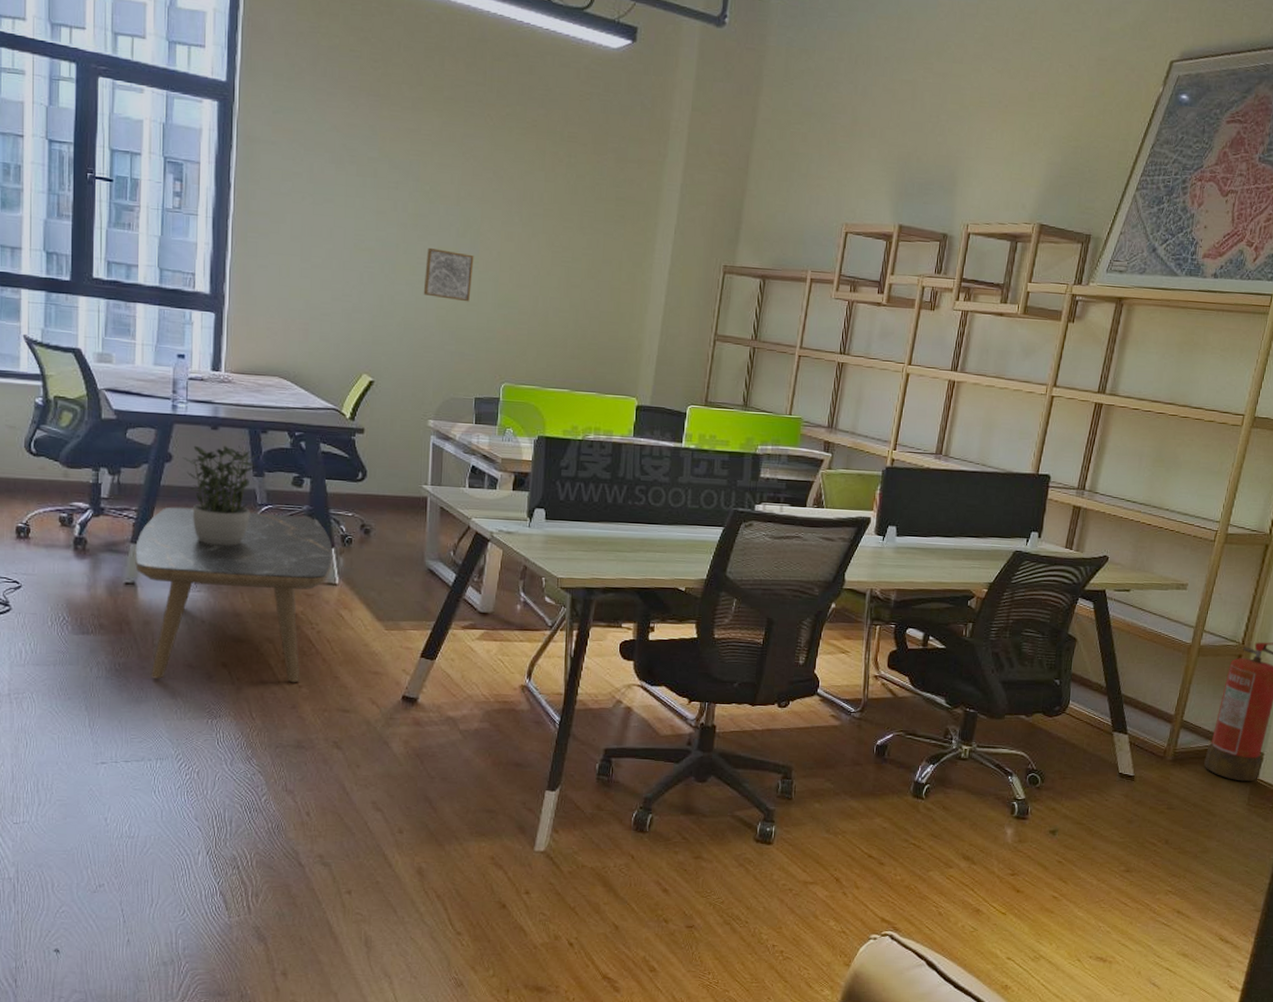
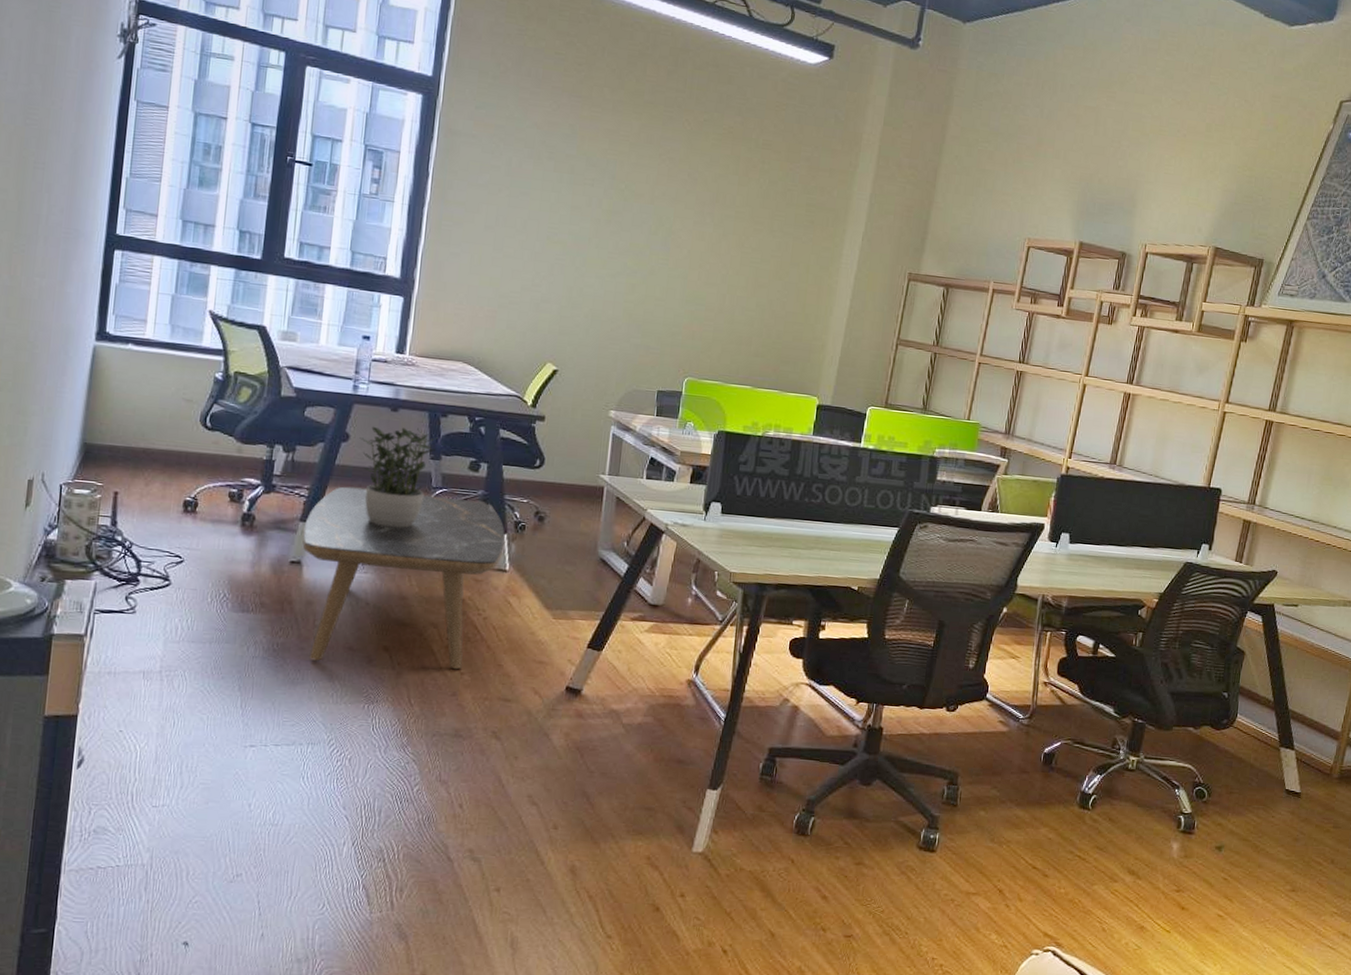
wall art: present [423,247,474,302] -> none [612,243,665,297]

